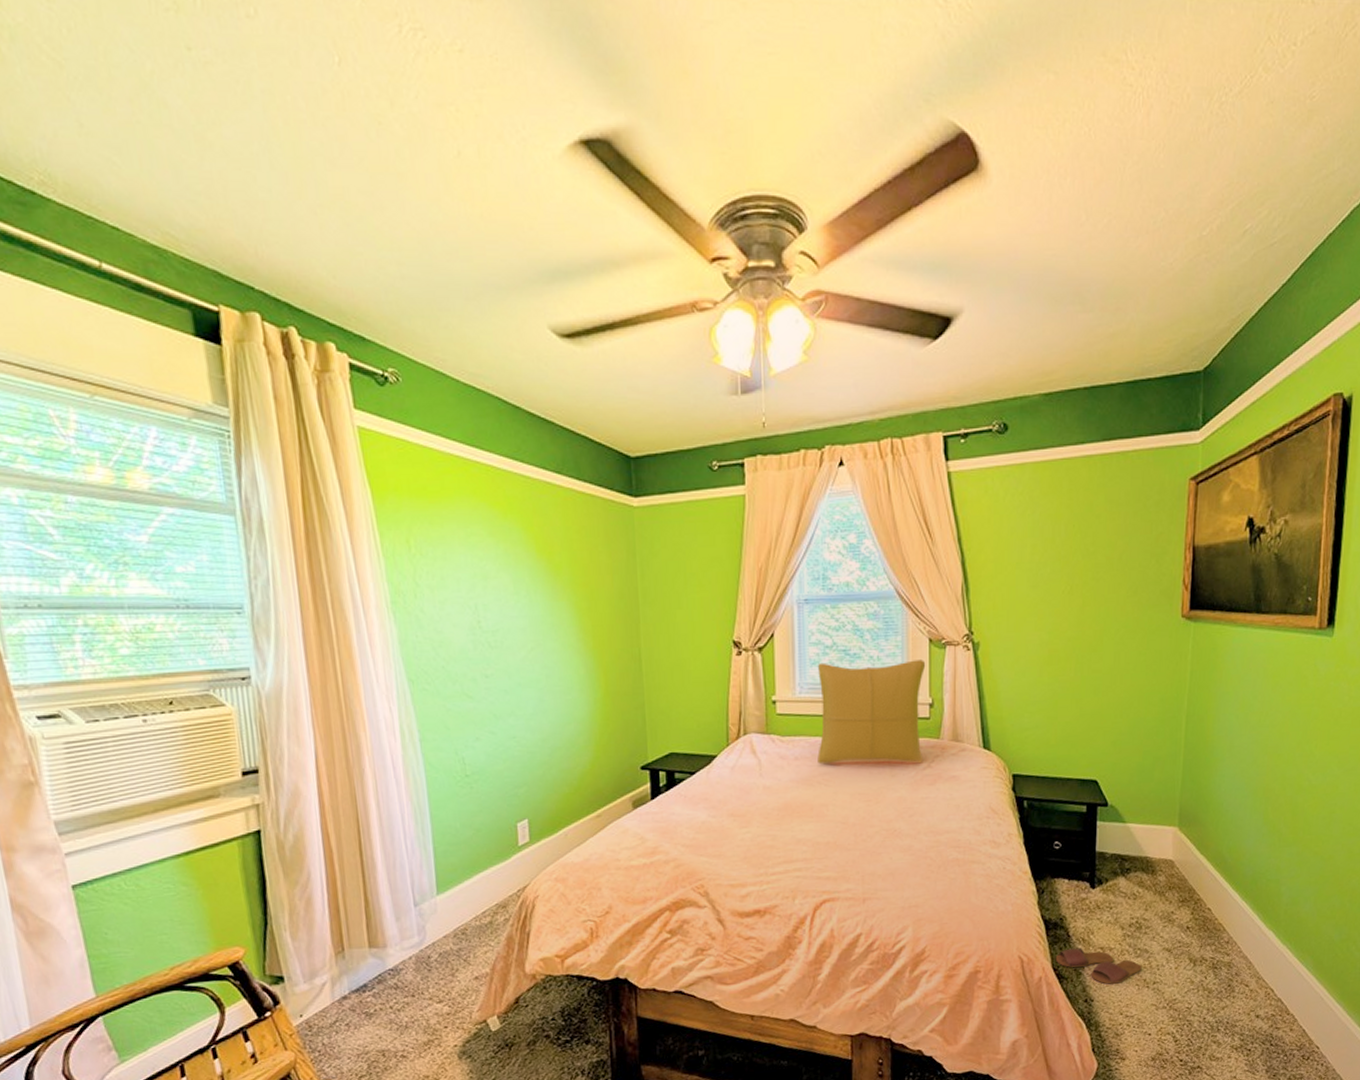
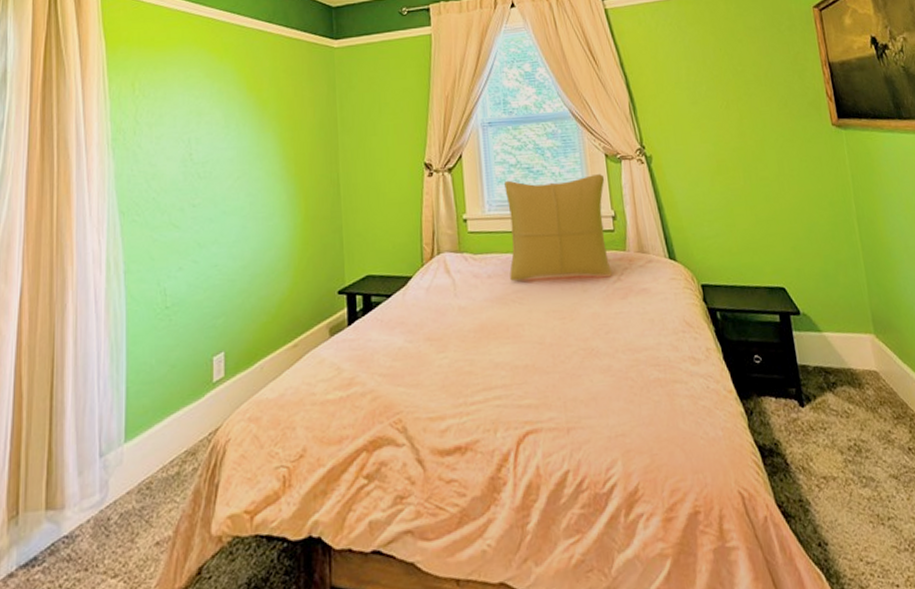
slippers: present [1055,947,1142,984] -> none [777,478,872,523]

